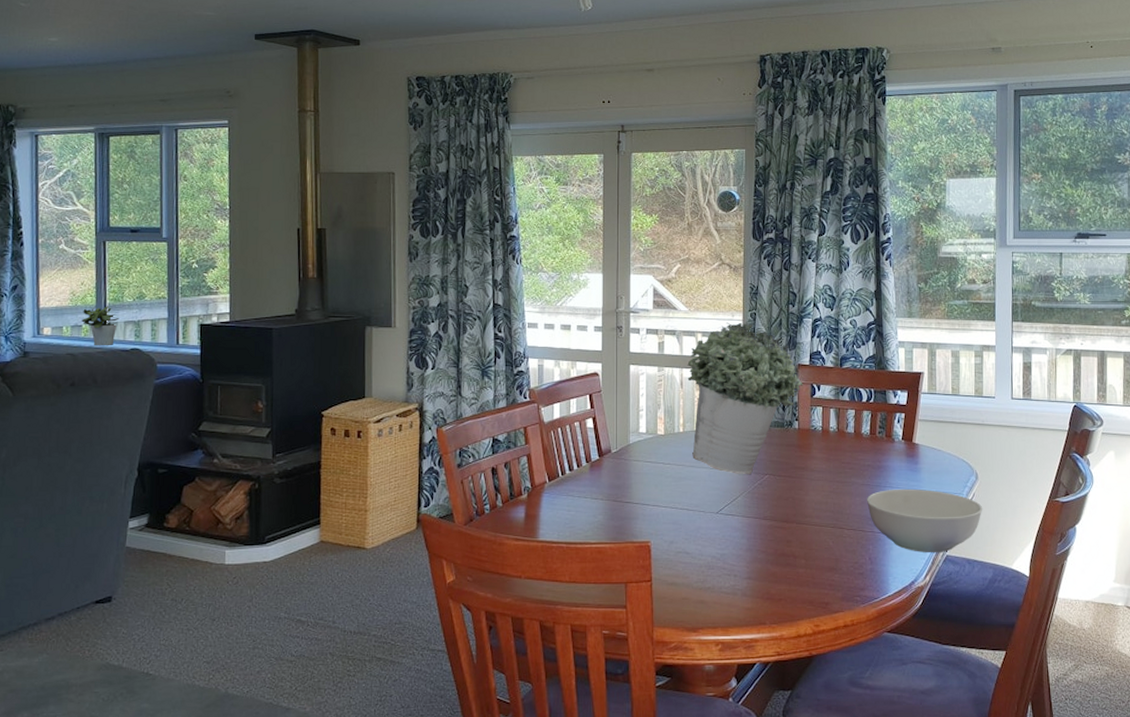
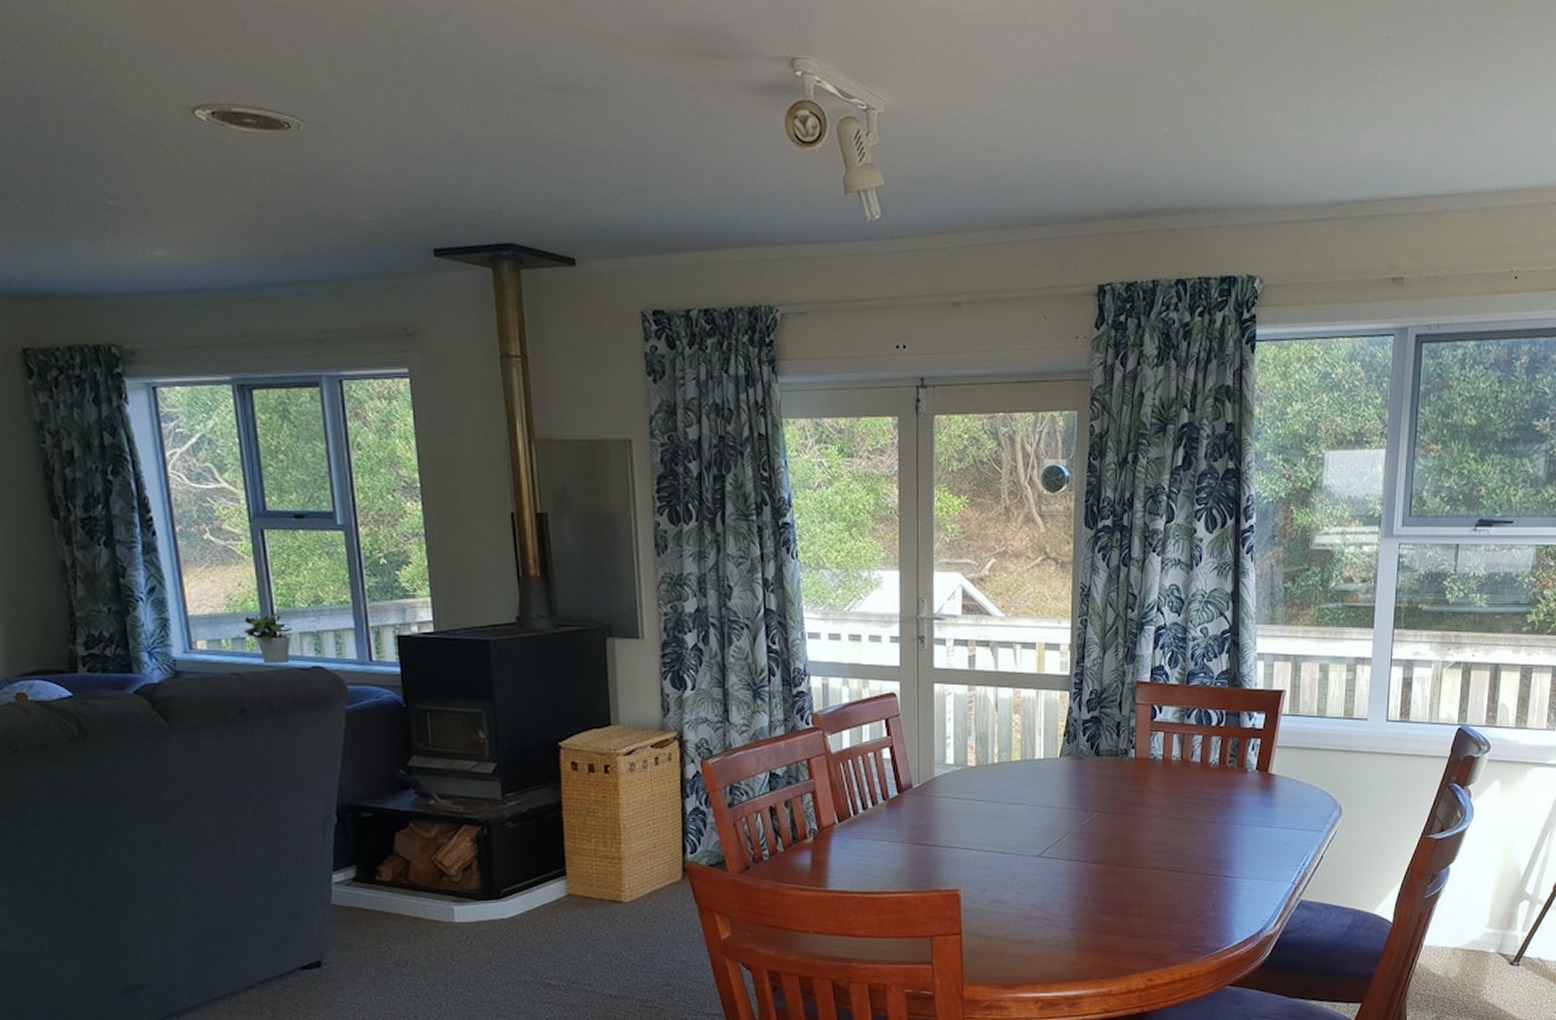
potted plant: present [687,321,803,475] -> none [1003,629,1142,813]
bowl: present [866,488,983,553] -> none [1211,826,1346,899]

